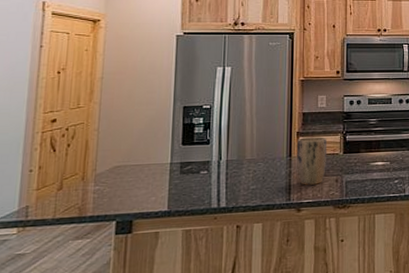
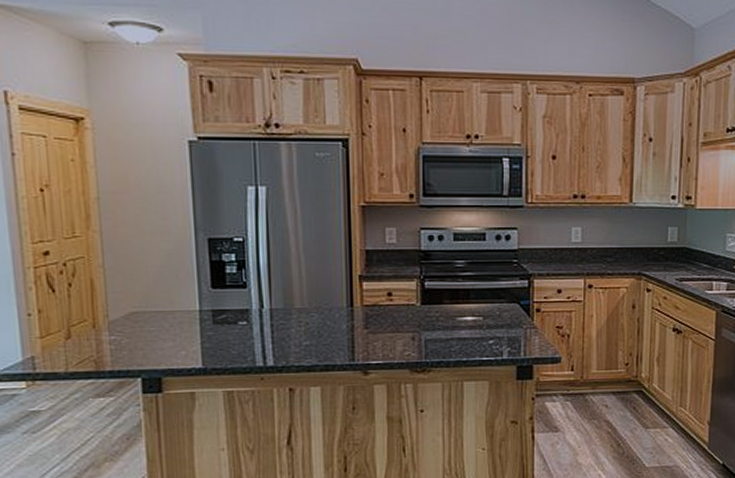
plant pot: present [296,137,328,185] -> none [359,282,400,343]

